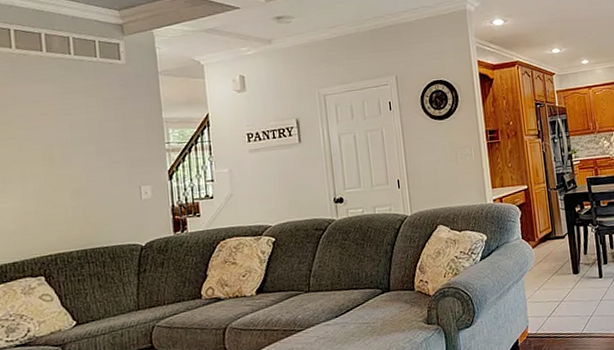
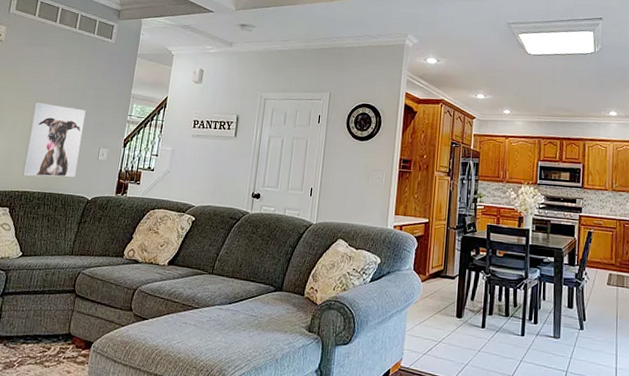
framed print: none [41,147,118,236] -> present [22,102,86,177]

